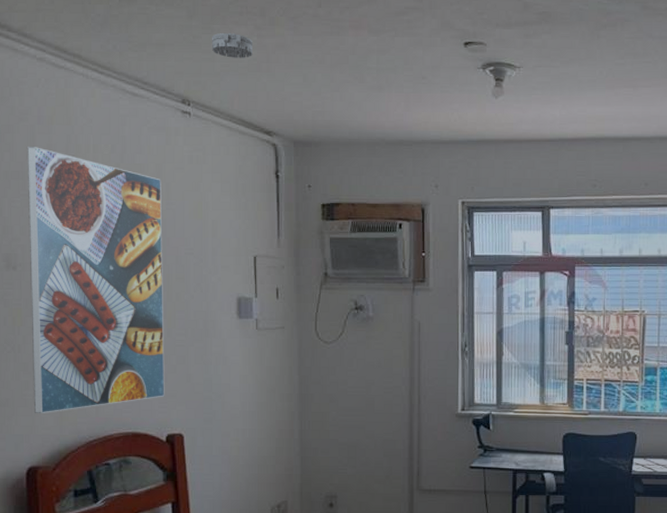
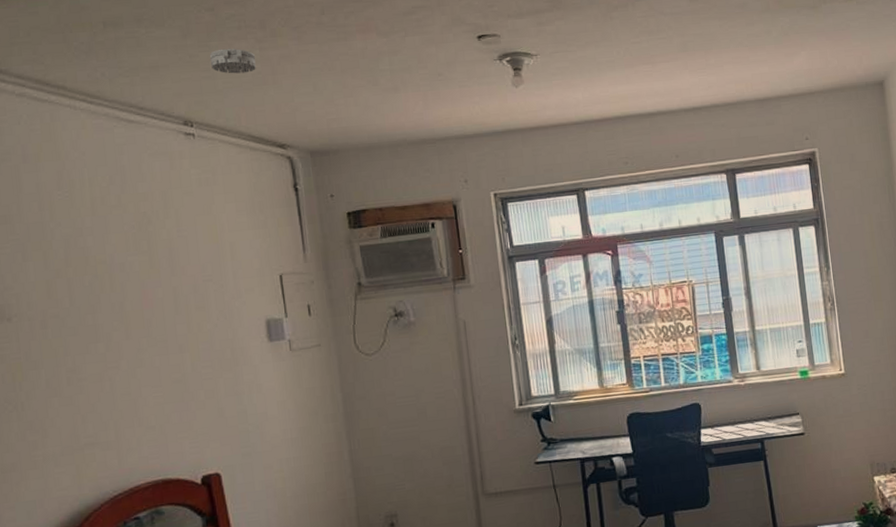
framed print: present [27,146,165,414] -> none [13,186,196,475]

